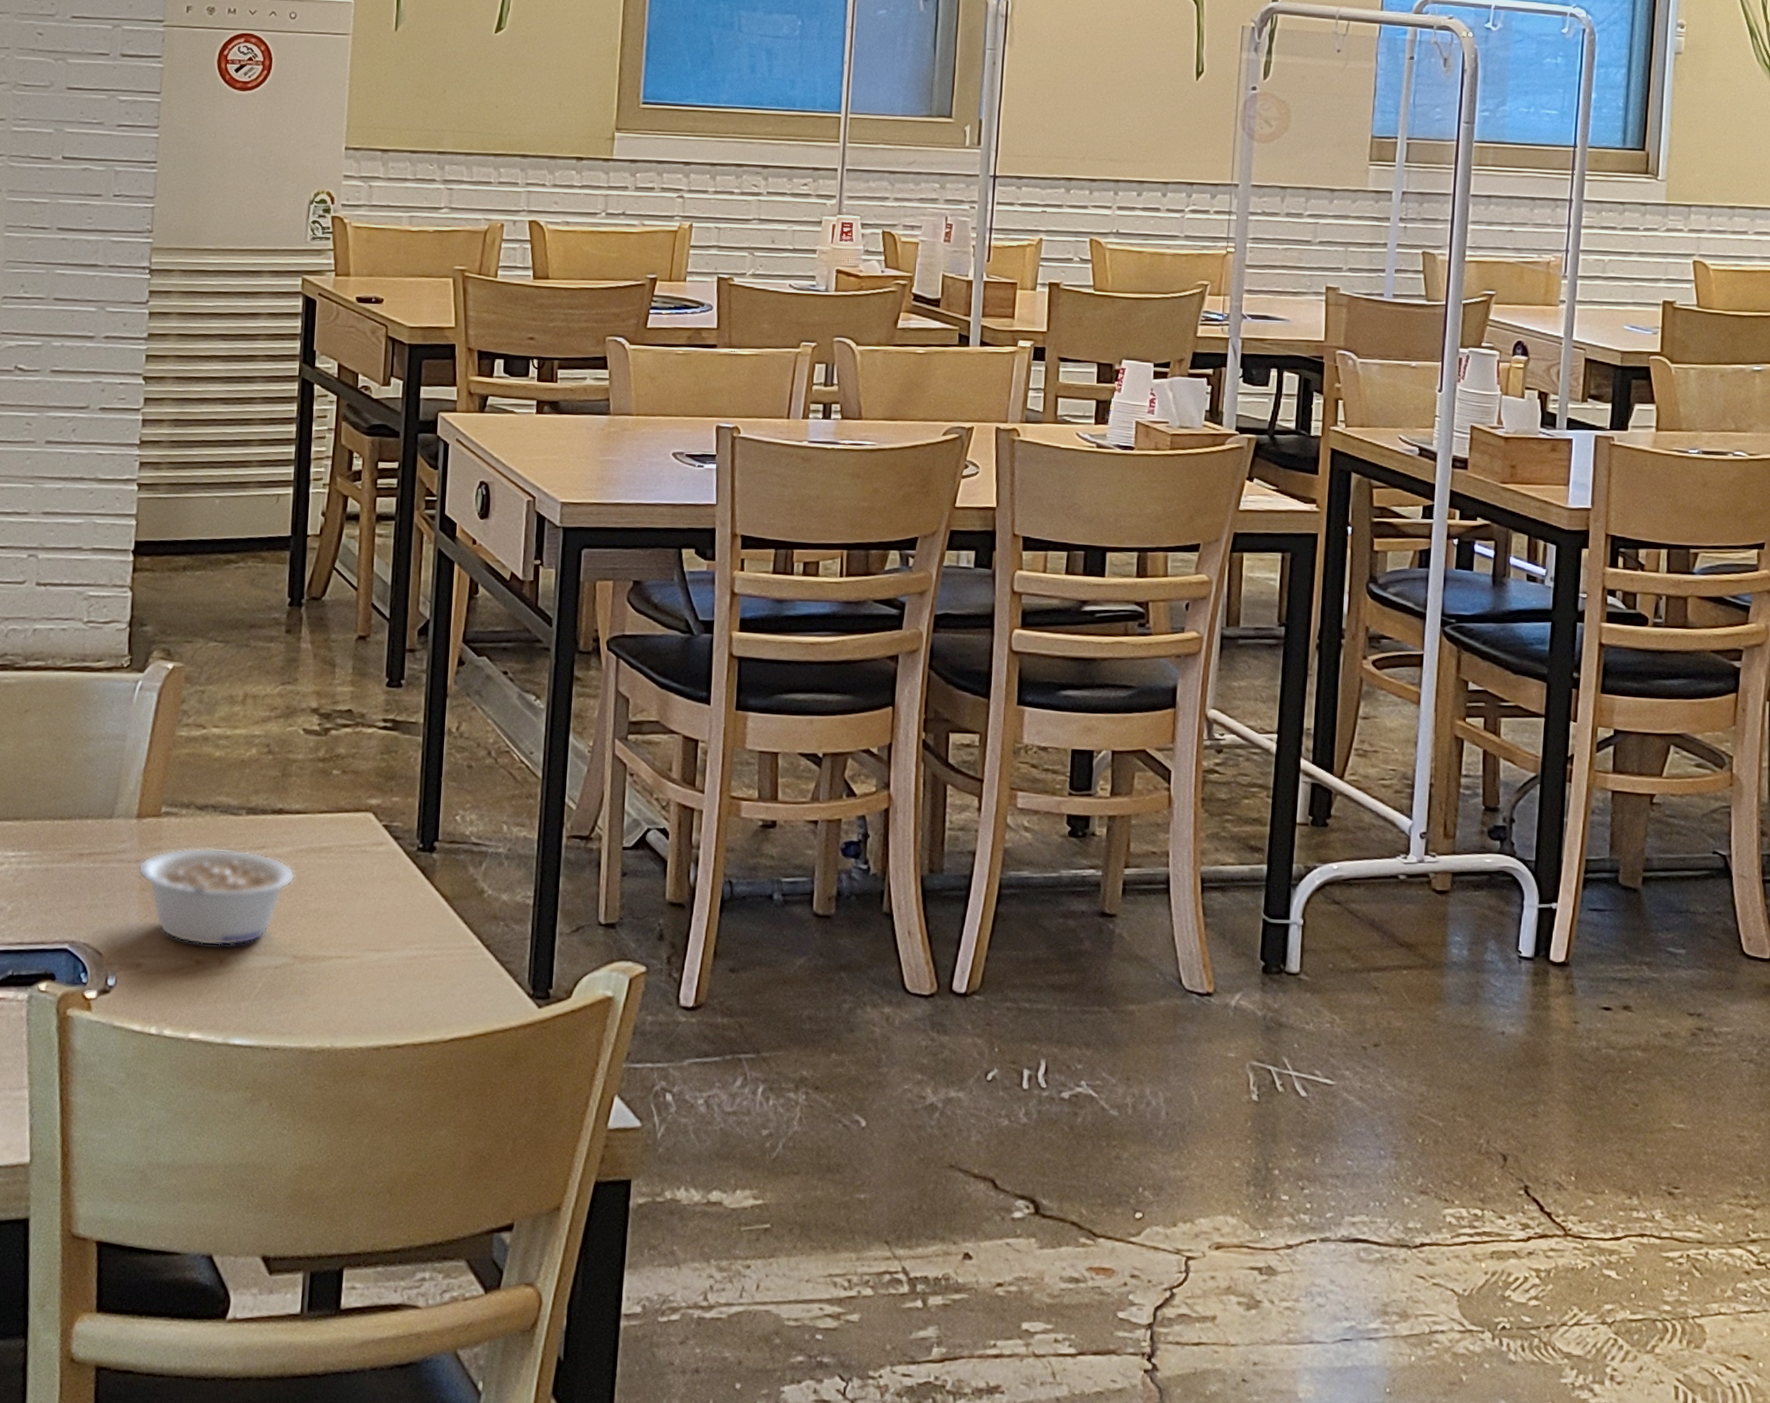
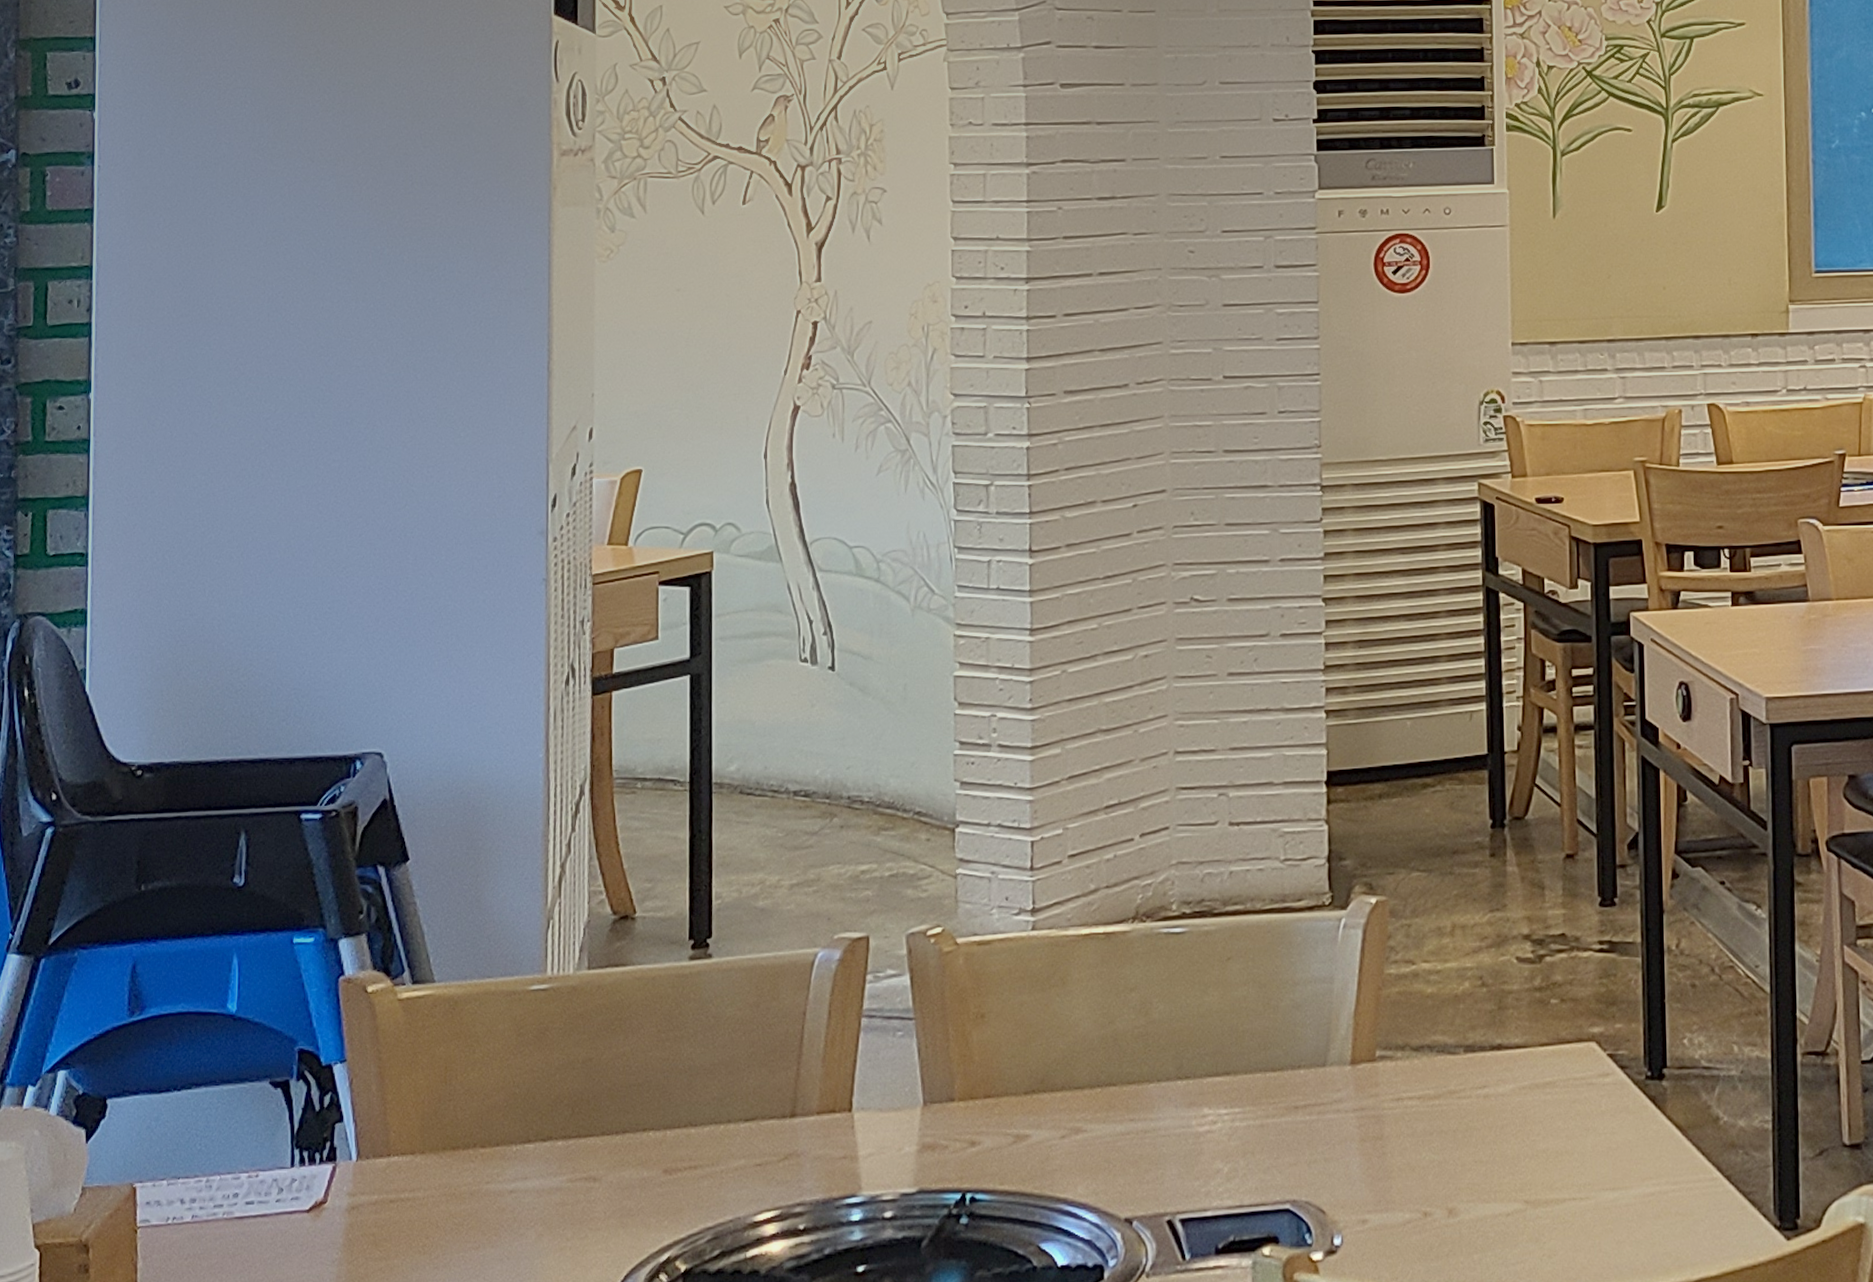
legume: present [138,847,296,947] -> none [1356,1091,1521,1196]

